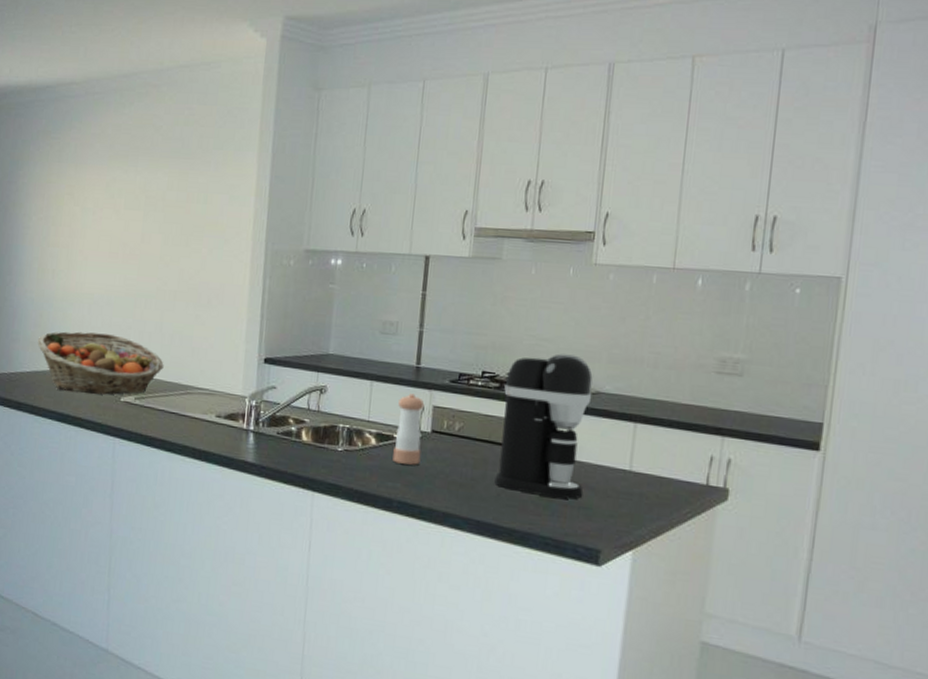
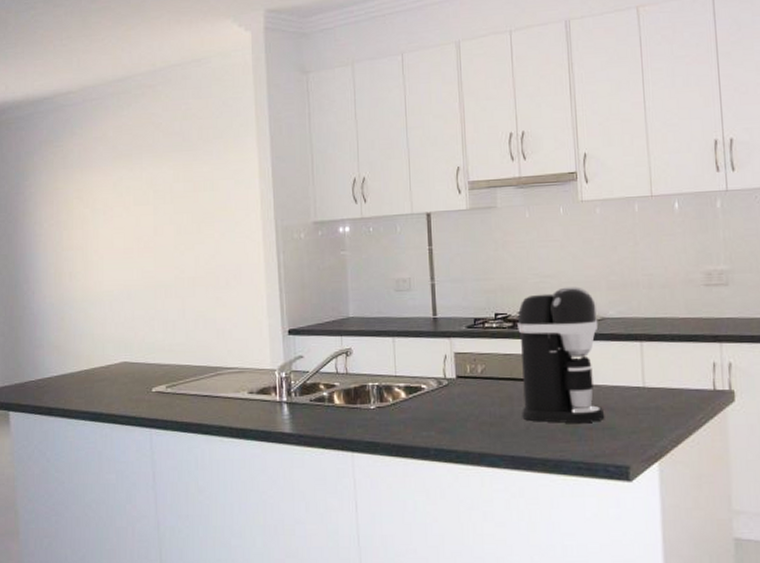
fruit basket: present [37,331,164,395] -> none [62,328,191,390]
pepper shaker: present [392,393,425,465] -> none [421,344,450,412]

